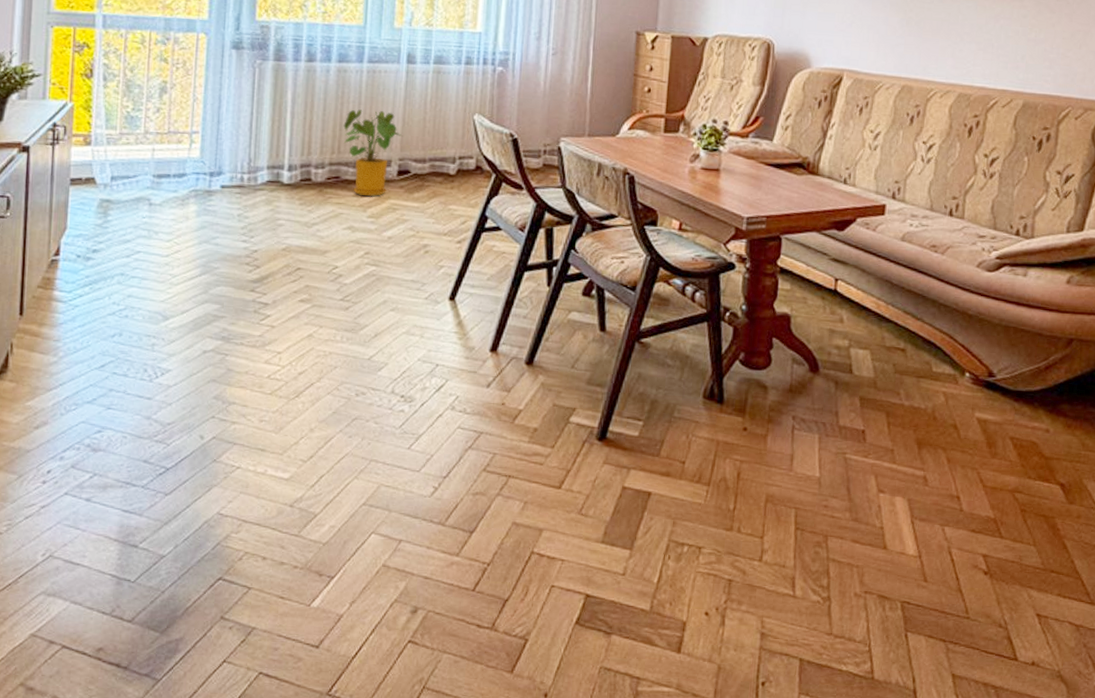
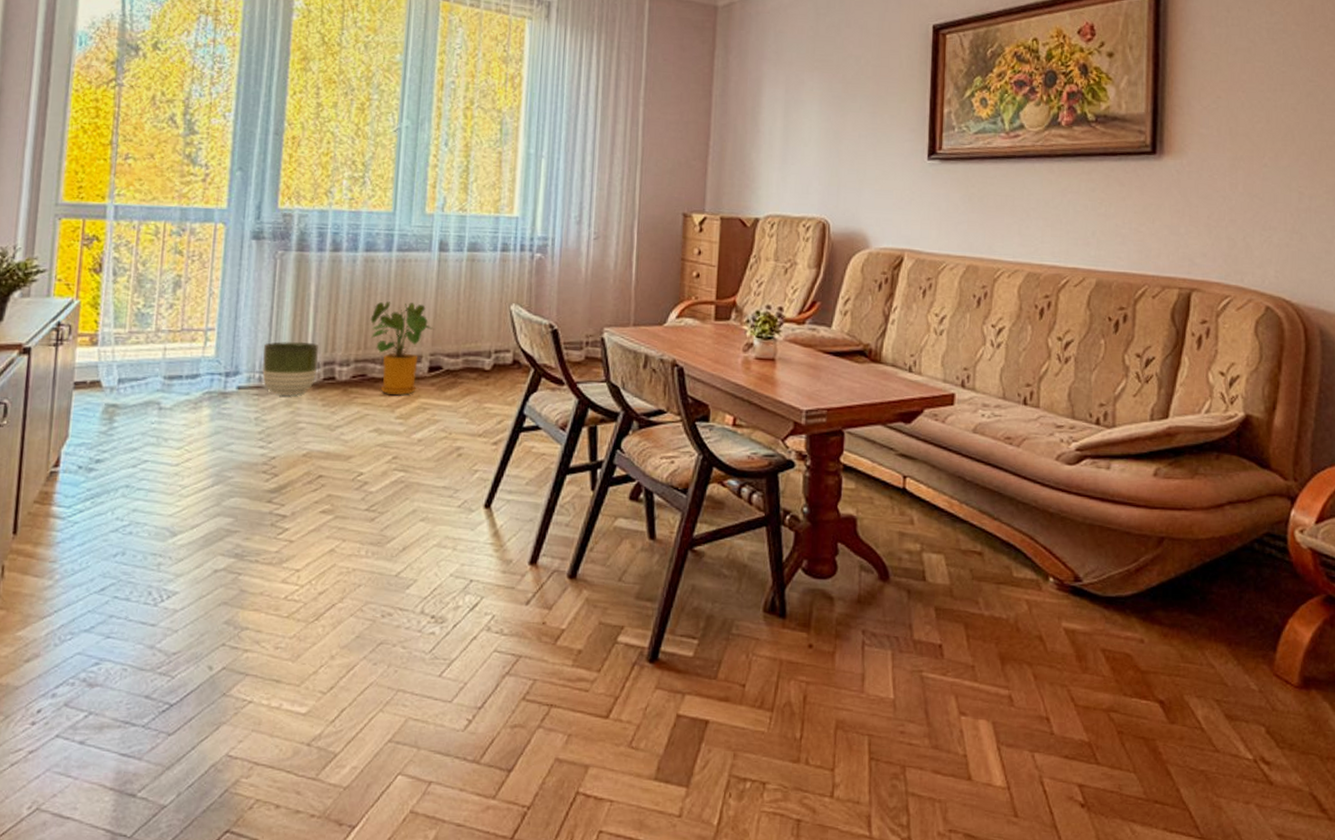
planter: none [244,145,295,195] -> present [262,342,318,396]

